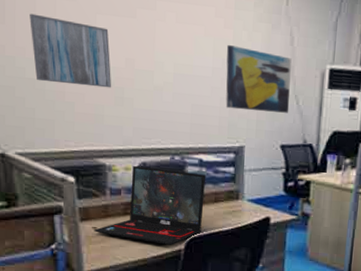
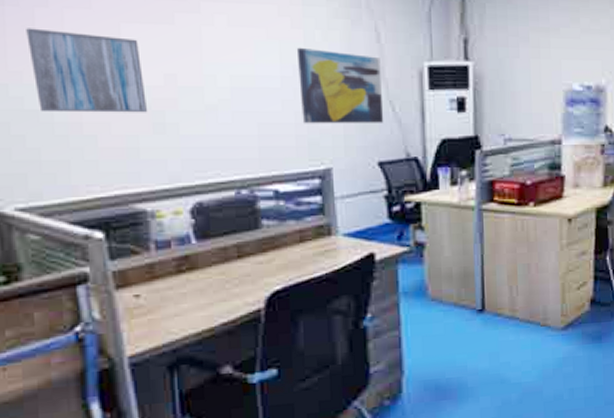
laptop: present [94,165,205,245] -> none [136,207,286,306]

